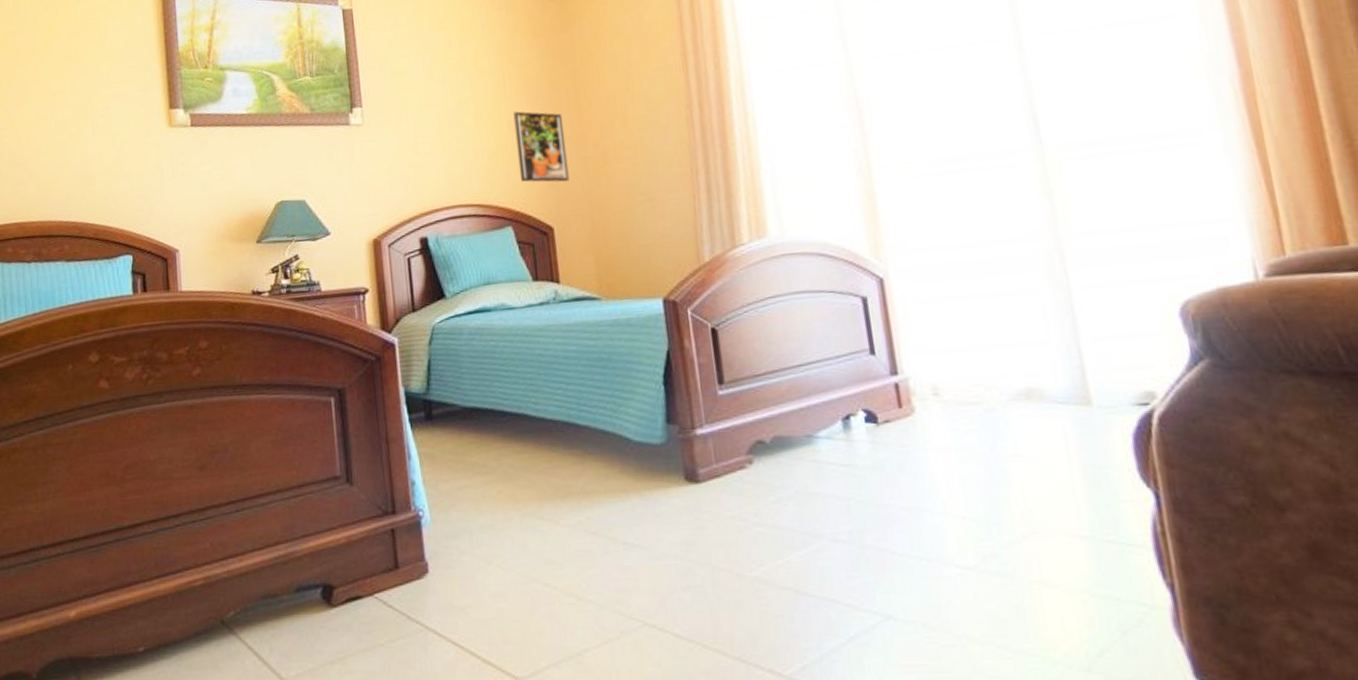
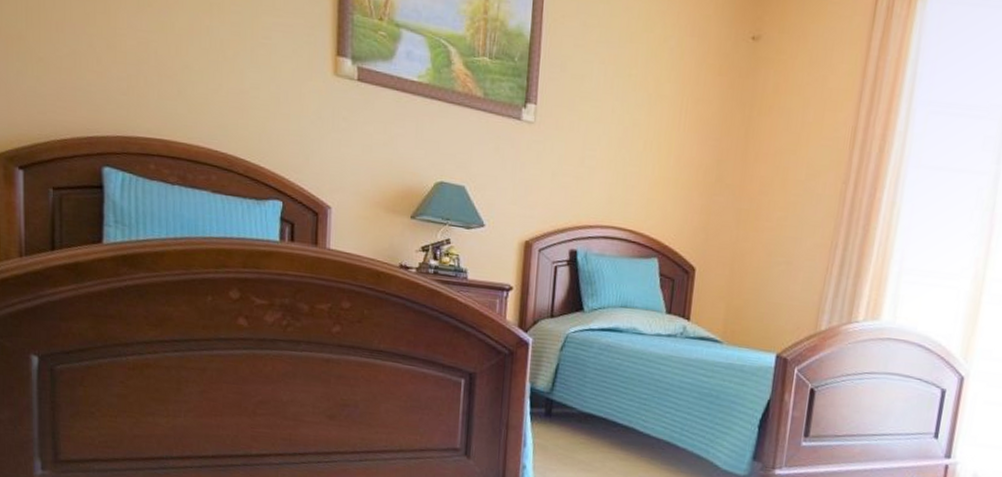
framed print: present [513,111,570,183] -> none [675,147,728,228]

